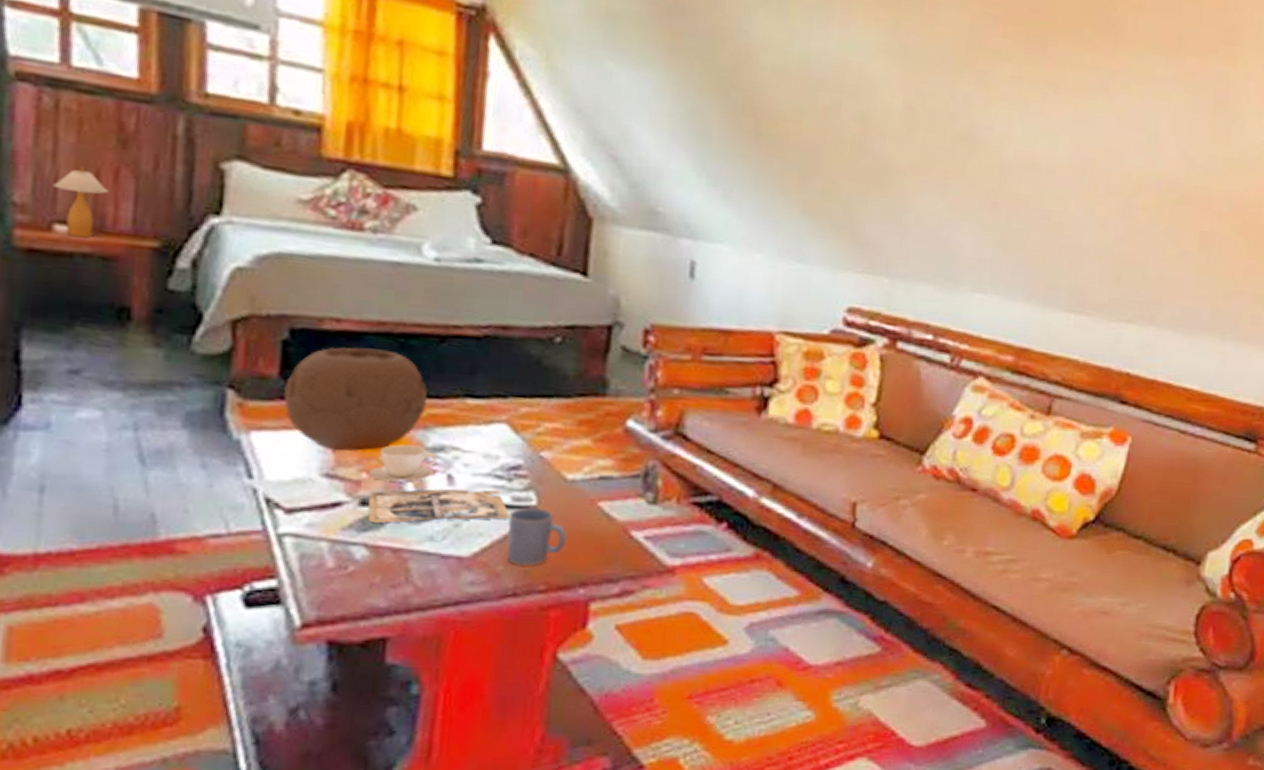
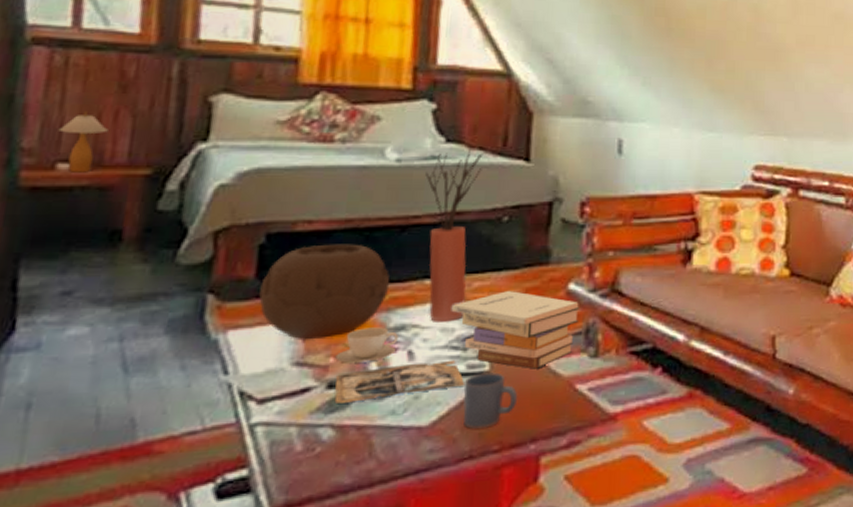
vase: none [468,251,535,448] -> present [425,146,484,322]
books: none [495,421,639,510] -> present [451,291,580,369]

